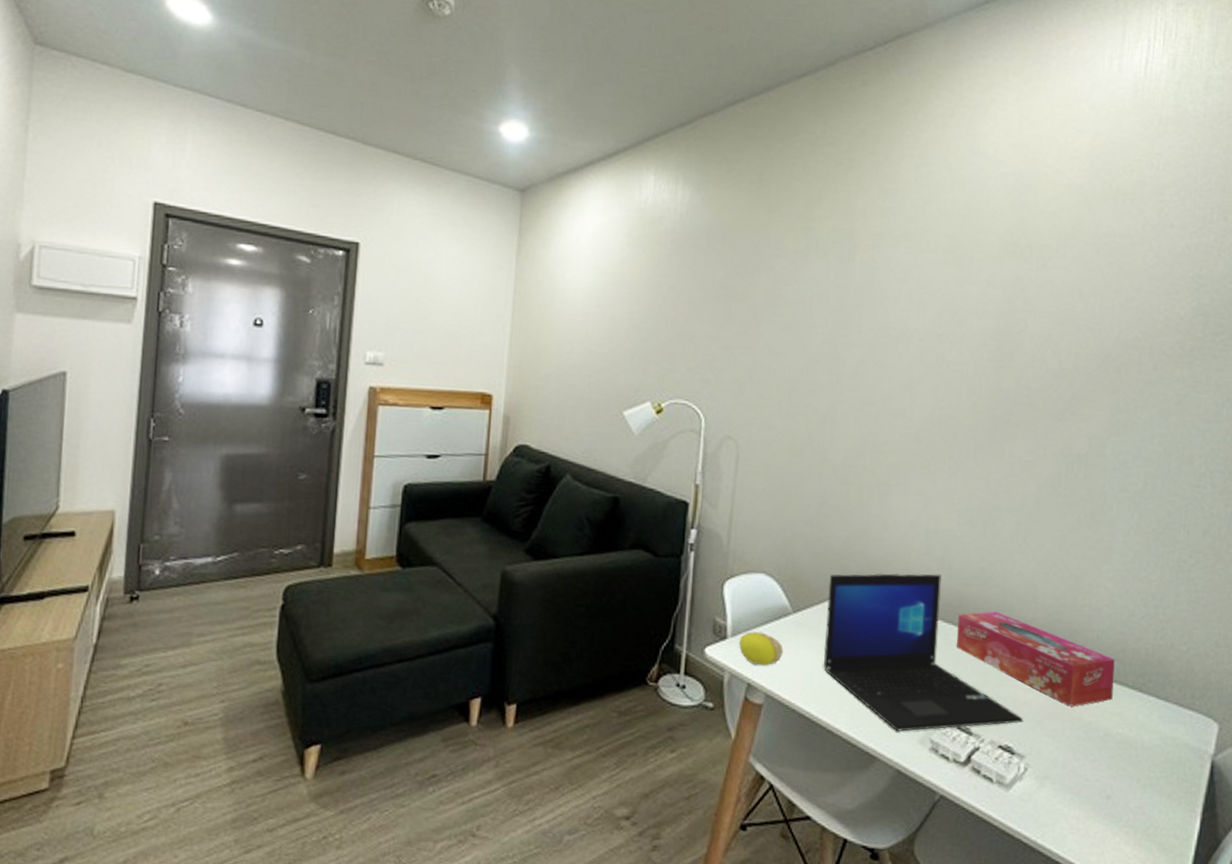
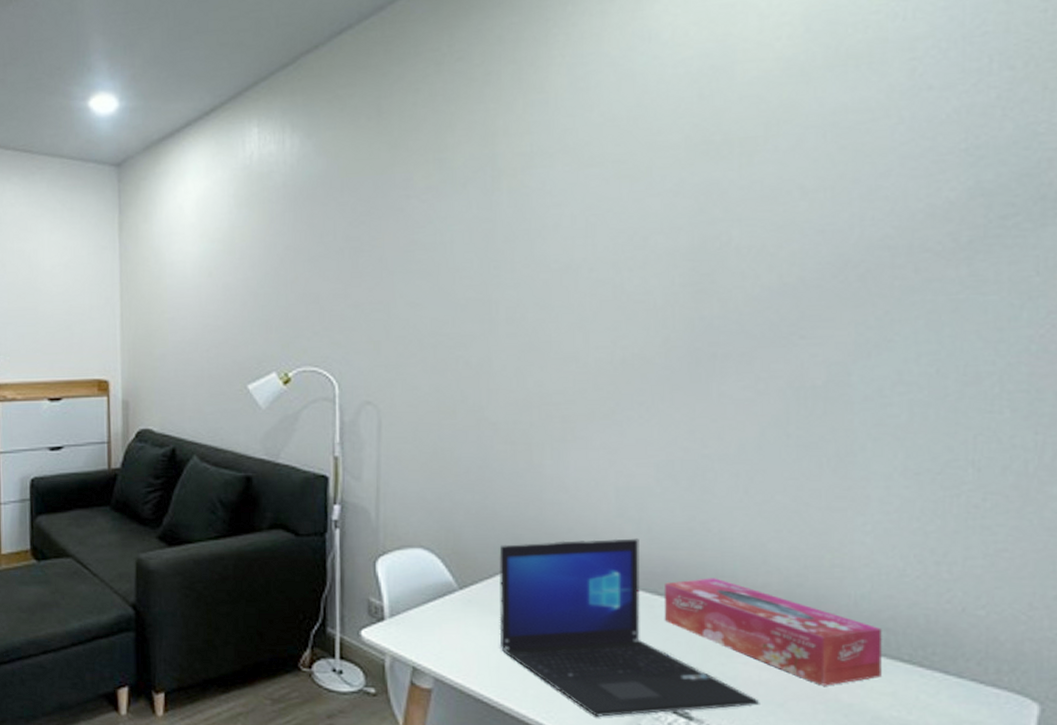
fruit: present [739,631,783,666] -> none [399,611,451,648]

